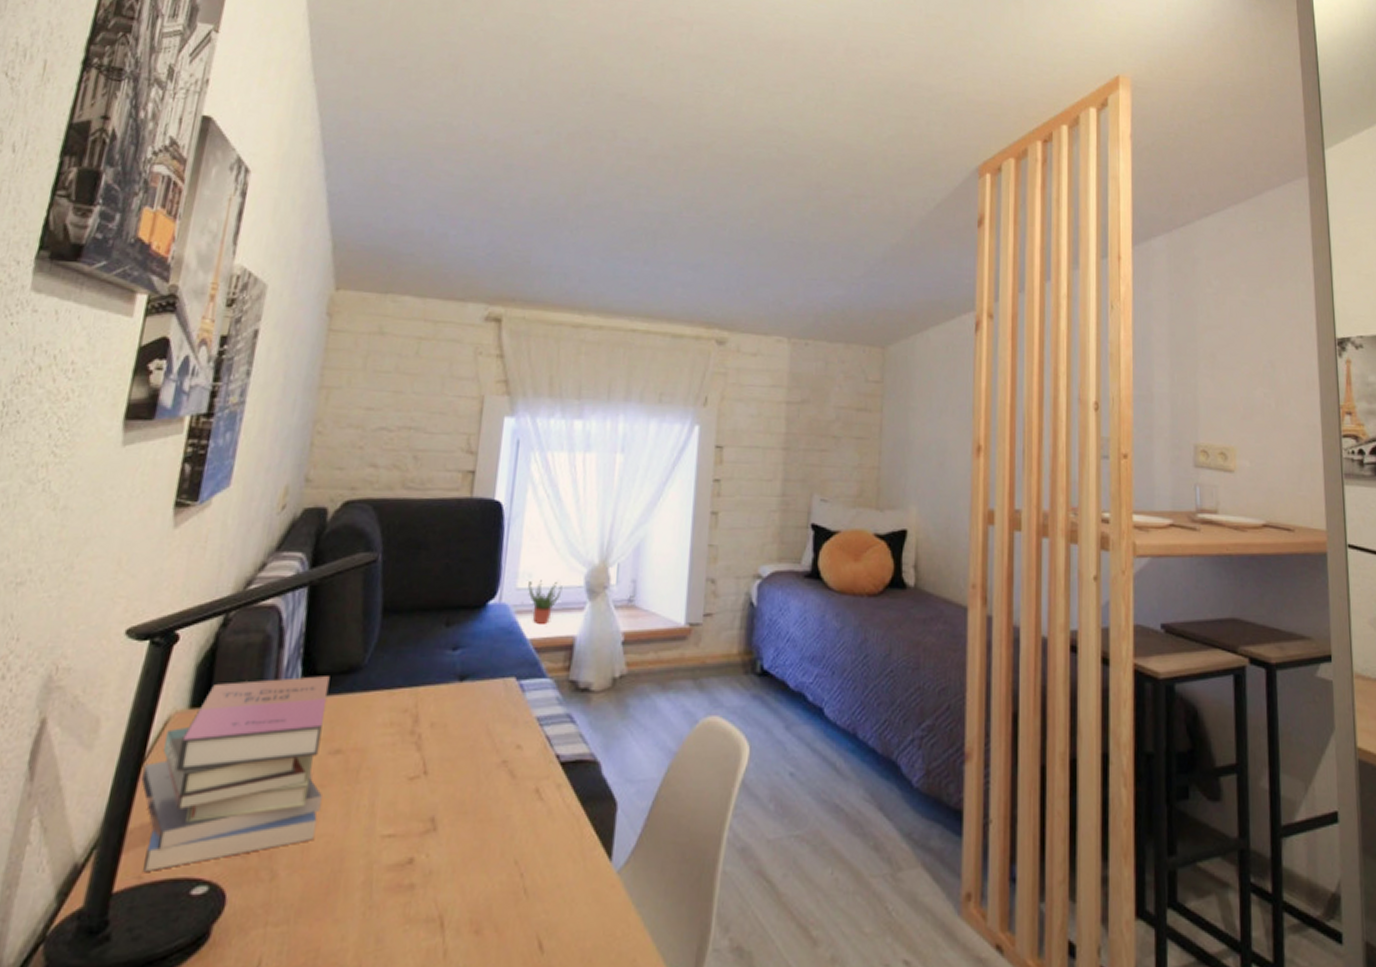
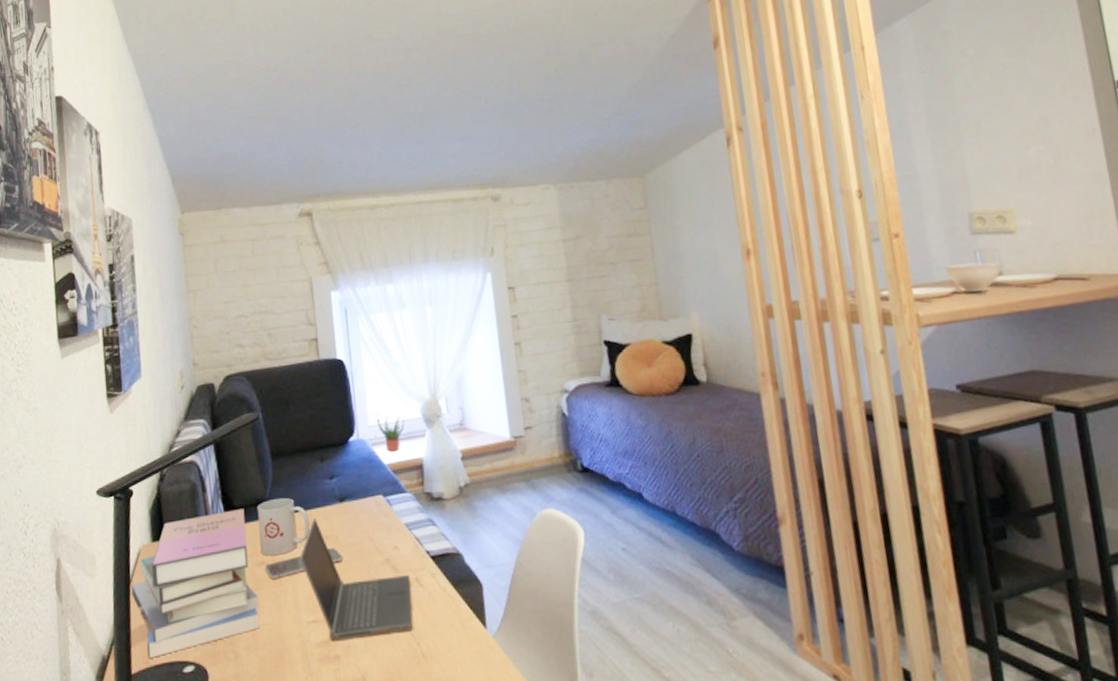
mug: none [340,667,415,743] -> present [257,497,311,556]
smartphone: none [340,738,448,775] -> present [265,547,343,580]
laptop computer: none [390,699,528,864] -> present [299,519,413,641]
bowl: none [1165,496,1218,529] -> present [943,262,1002,293]

